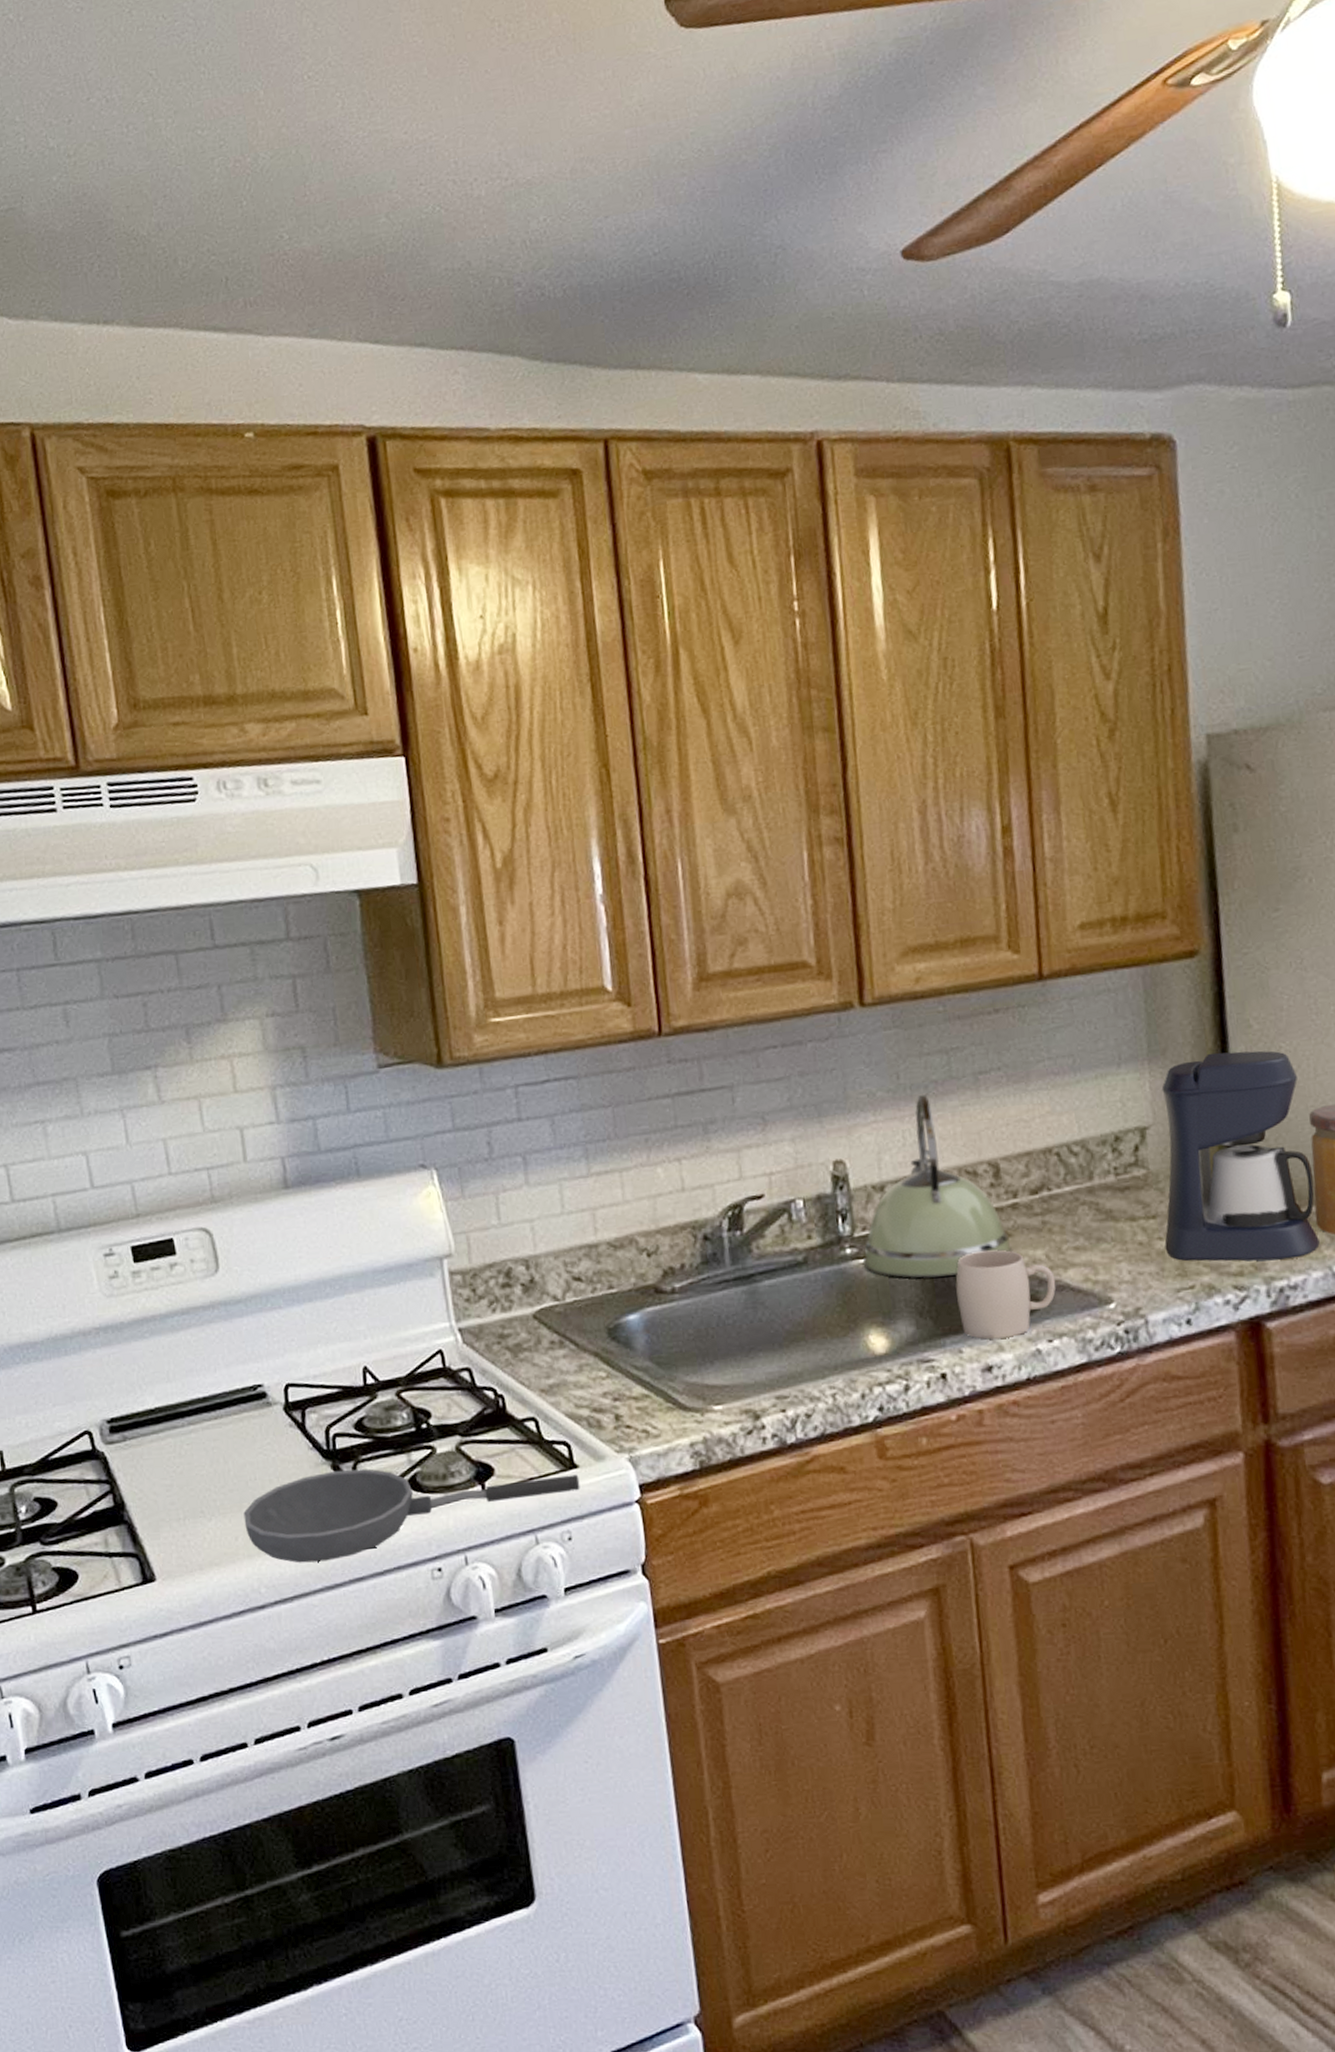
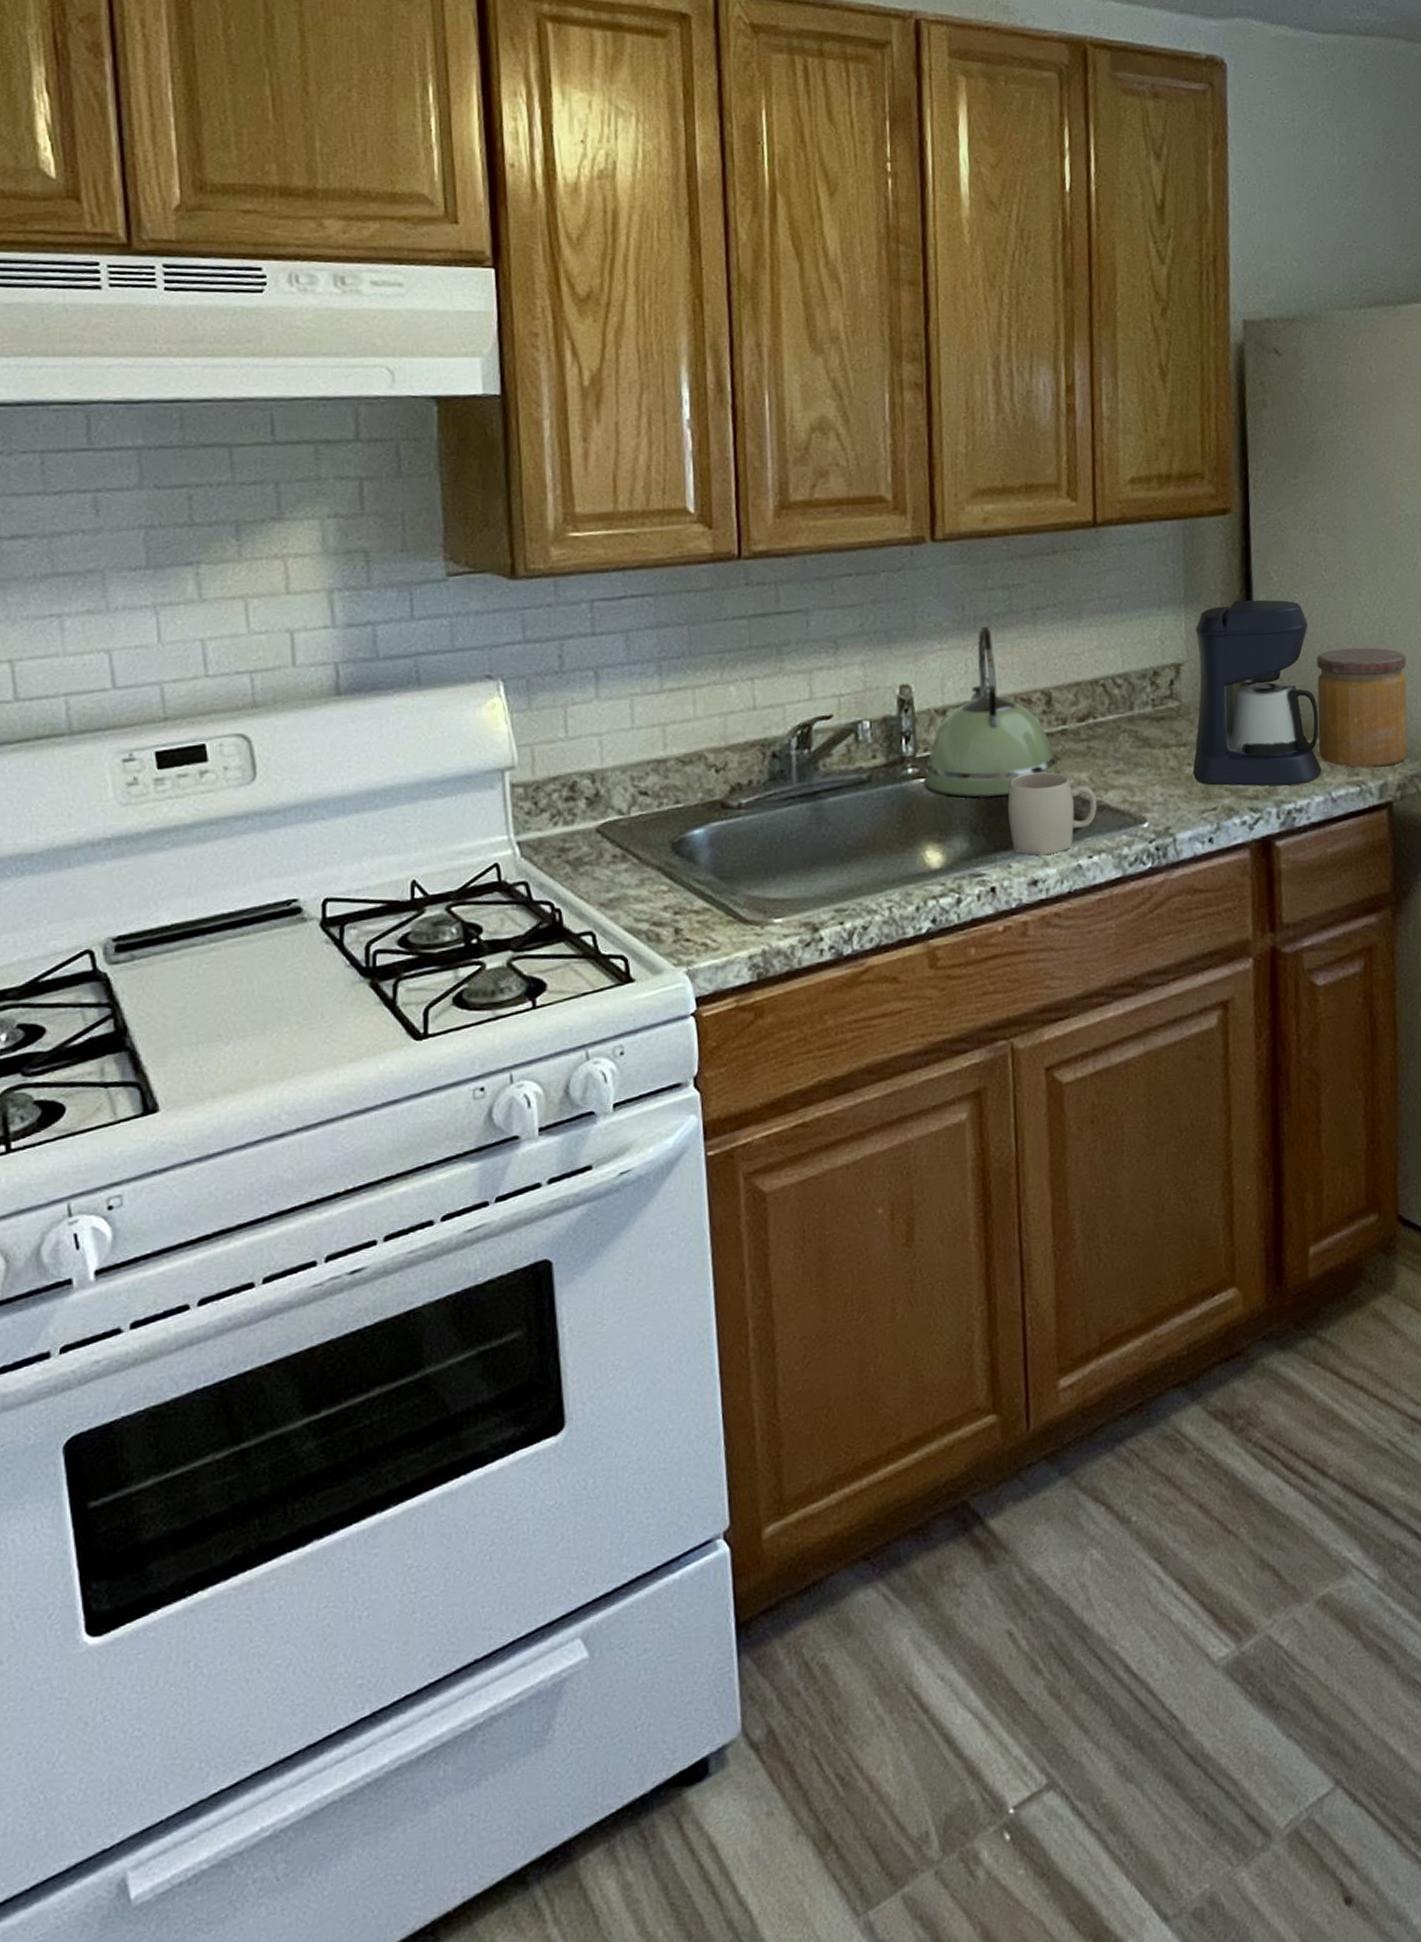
frying pan: present [243,1469,580,1563] -> none [267,986,635,1087]

